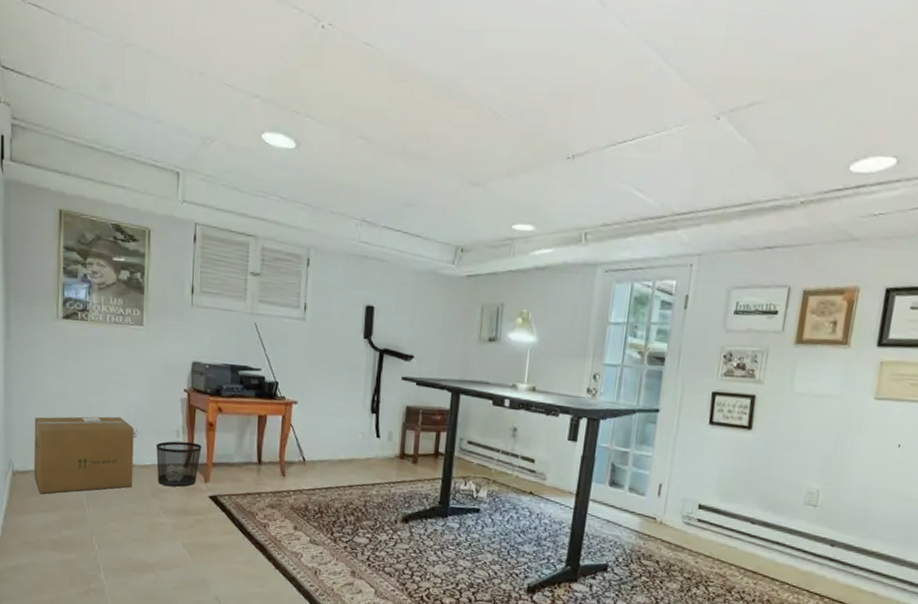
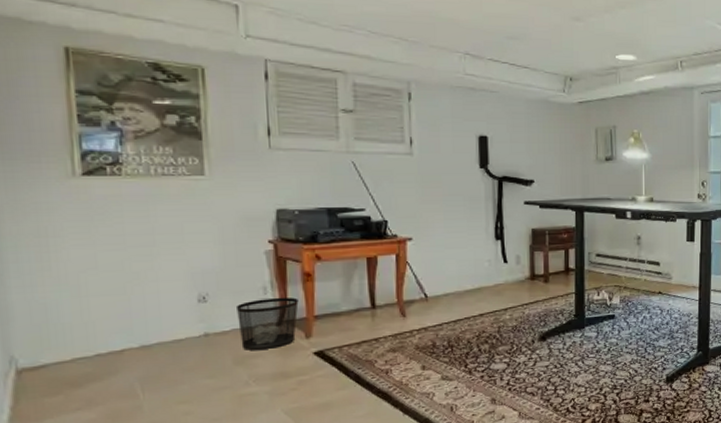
box: present [34,416,134,495] -> none [47,281,208,391]

